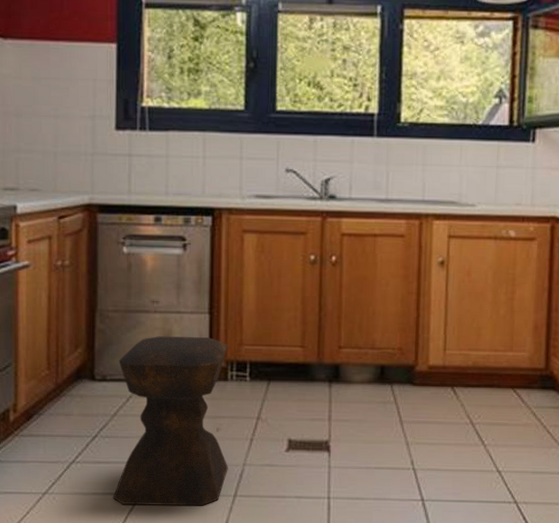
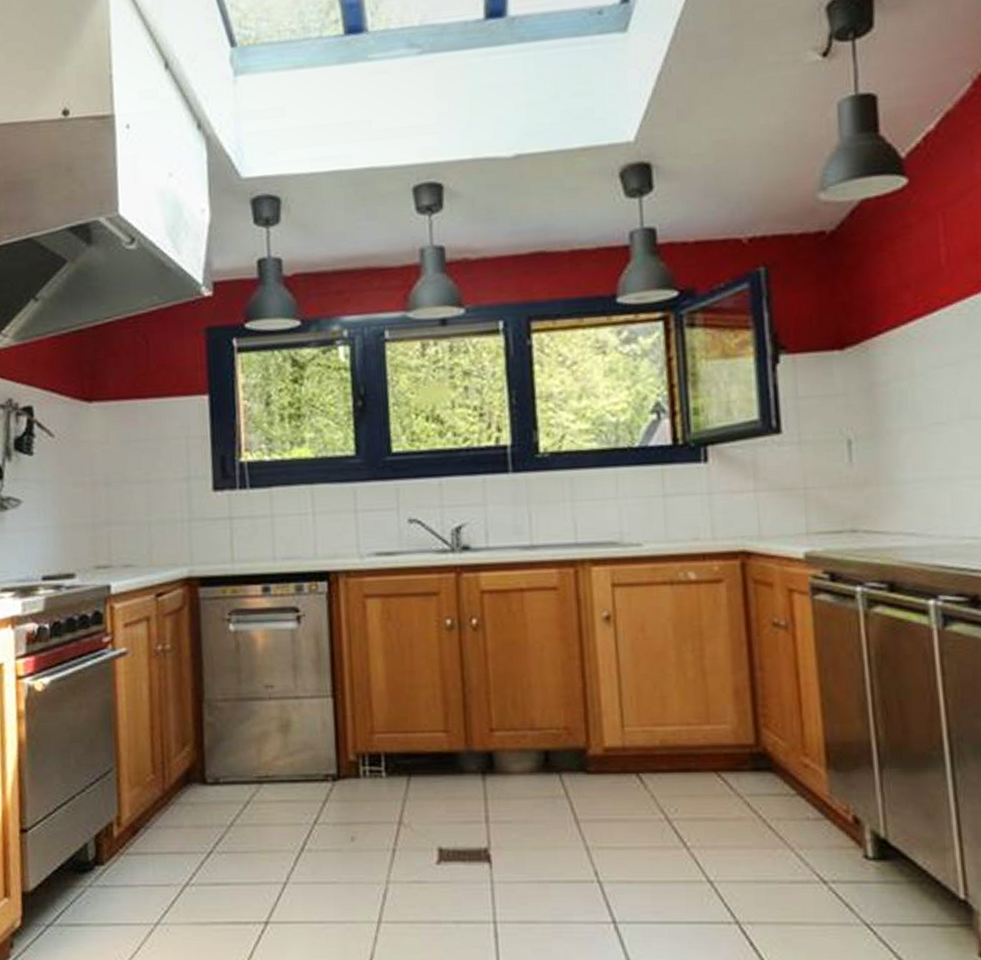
stool: present [112,336,229,506] -> none [231,726,369,936]

